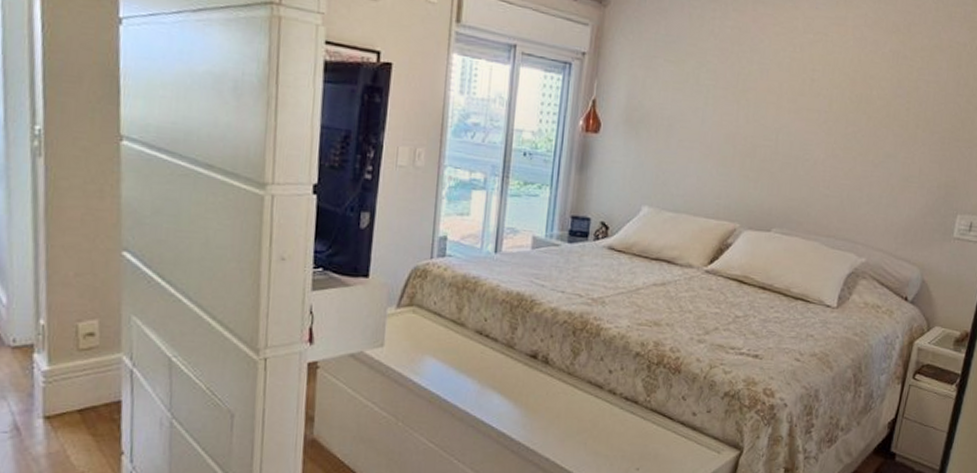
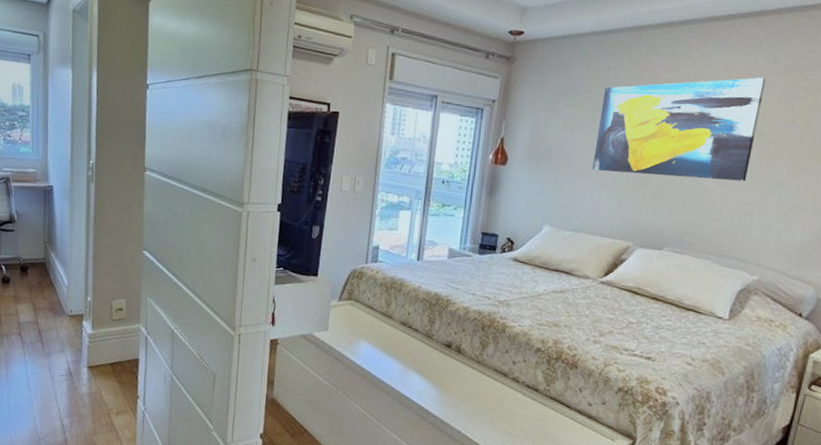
wall art: none [696,34,875,152] -> present [592,77,766,182]

